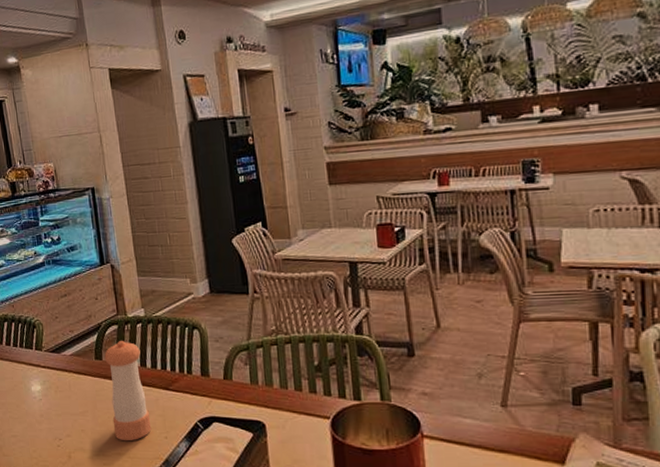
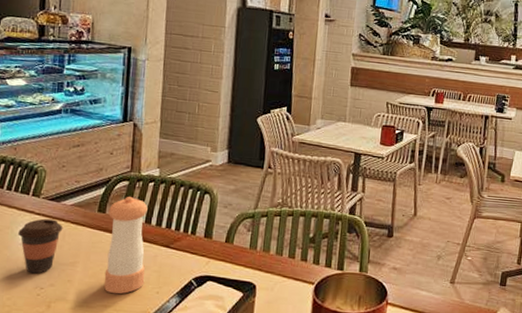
coffee cup: none [30,371,68,426] -> present [18,218,63,274]

